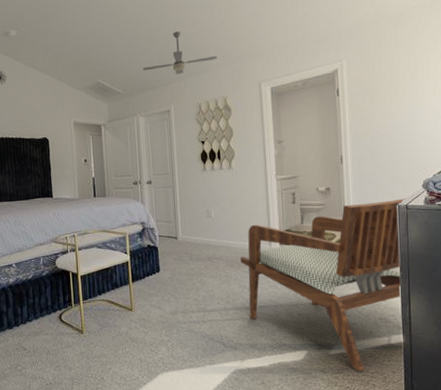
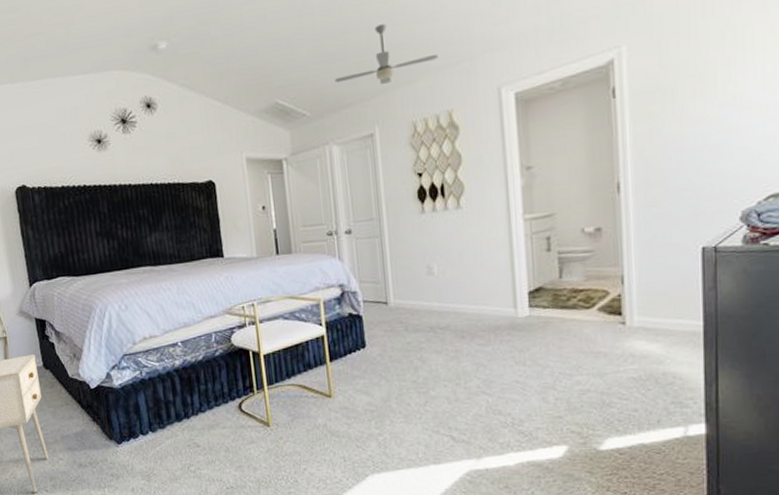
armchair: present [240,198,406,371] -> none [474,237,714,472]

